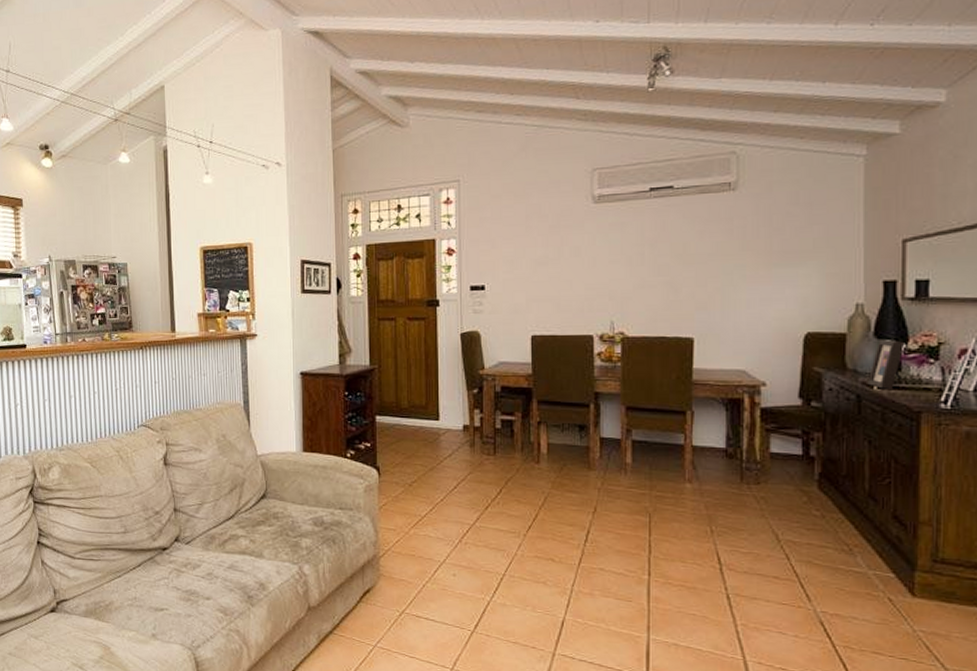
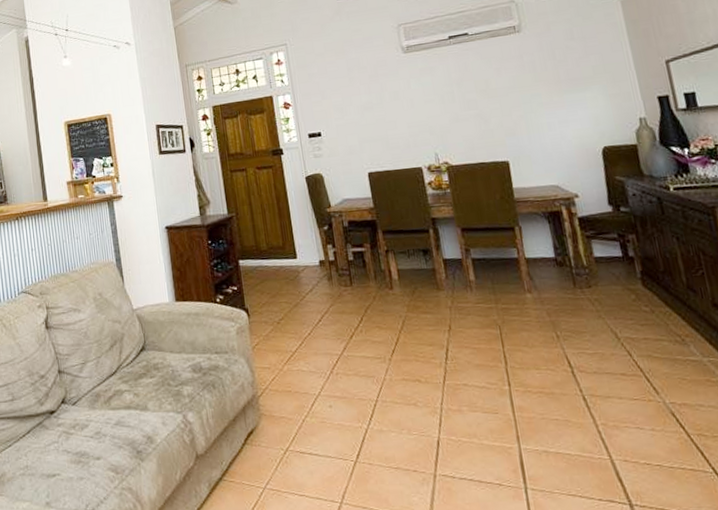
picture frame: present [867,338,906,391] -> none [663,146,692,191]

